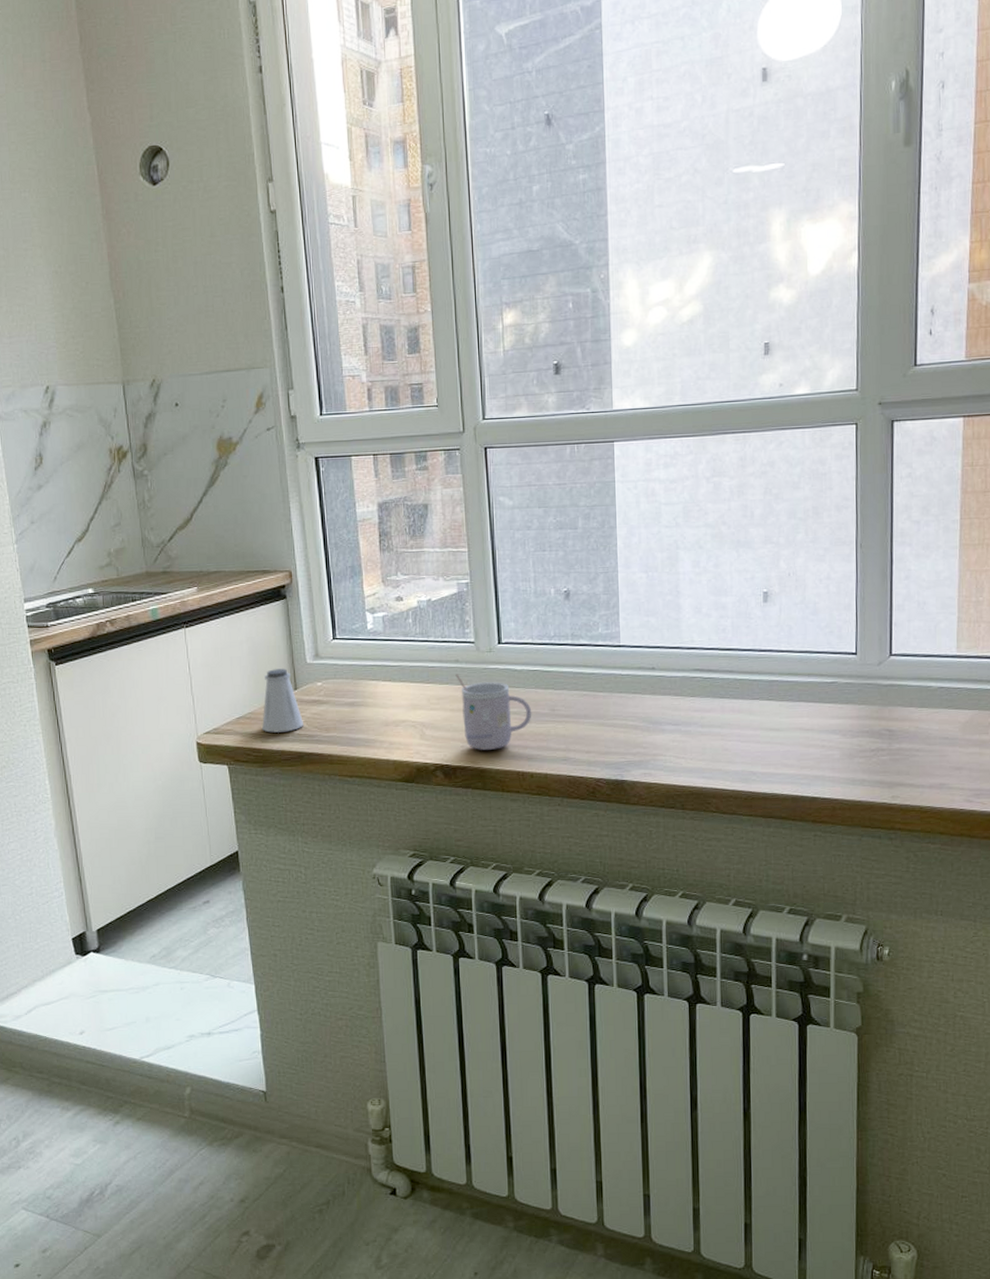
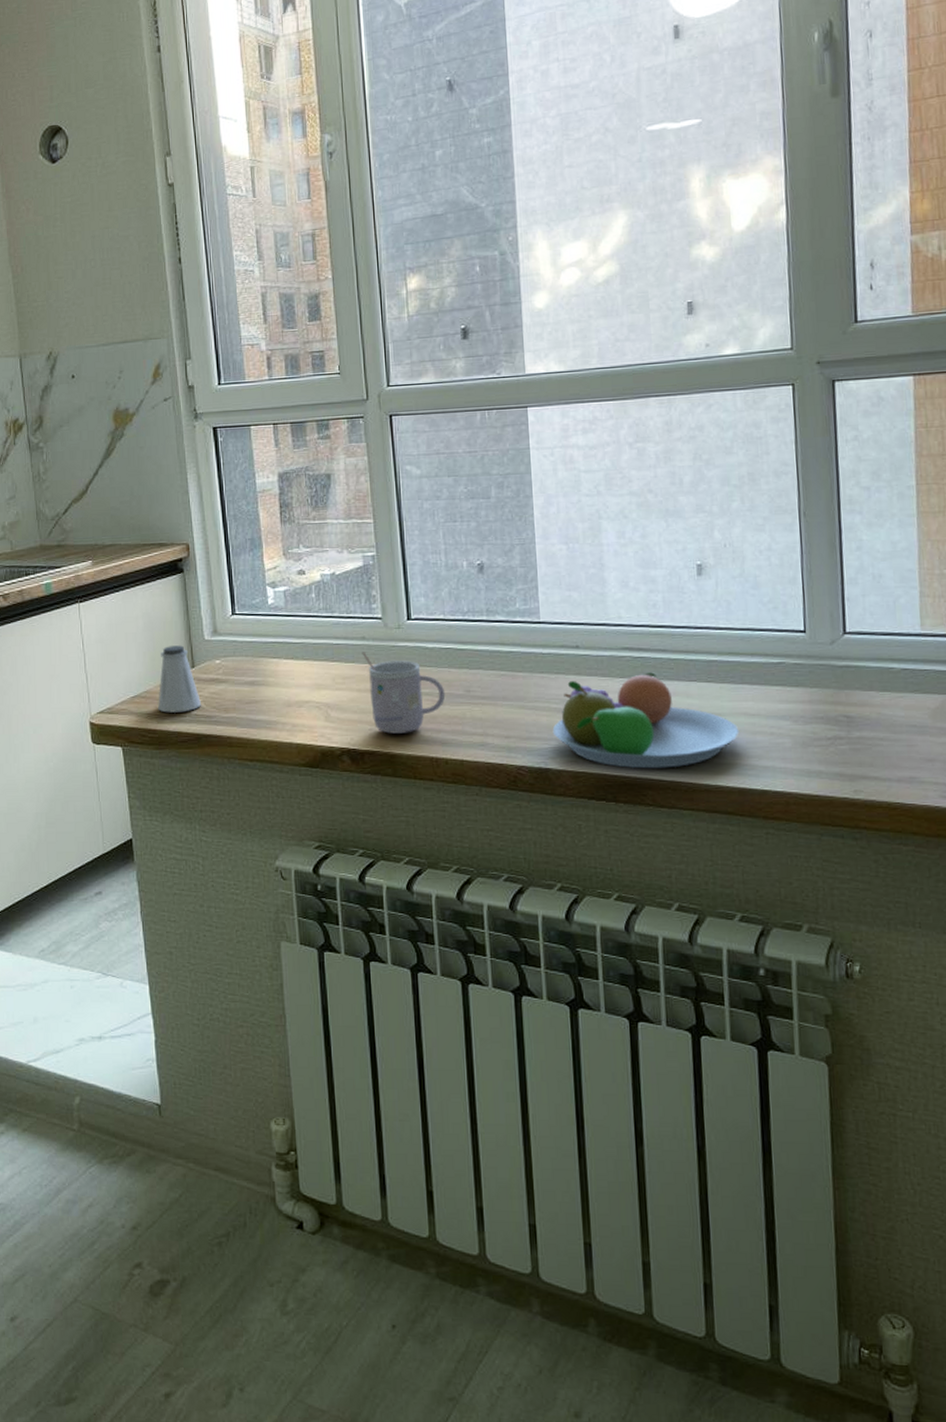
fruit bowl: none [629,691,795,780] -> present [552,672,739,769]

